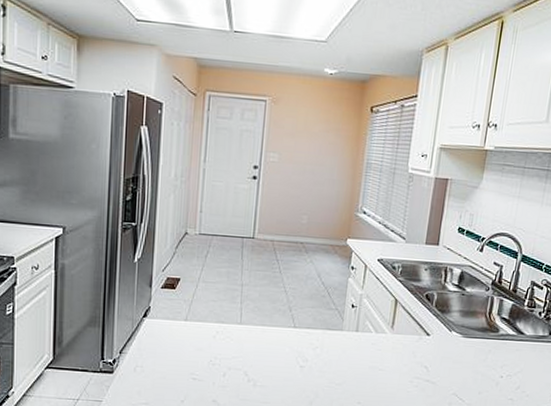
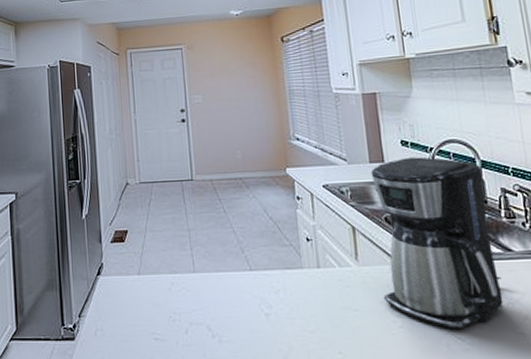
coffee maker: none [407,243,520,392] -> present [371,157,504,330]

